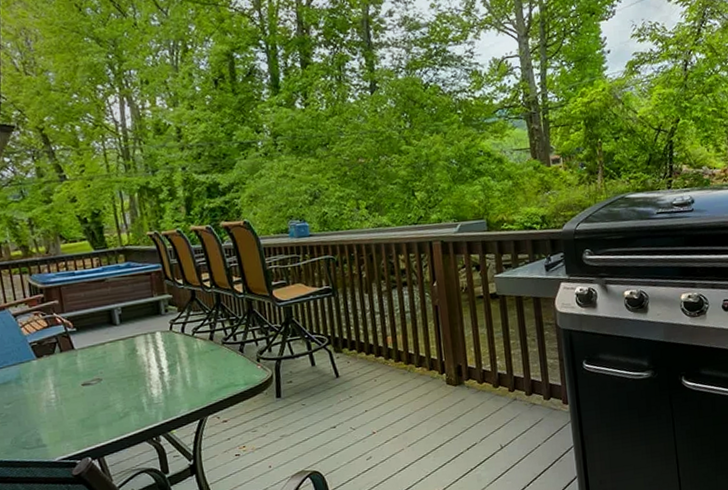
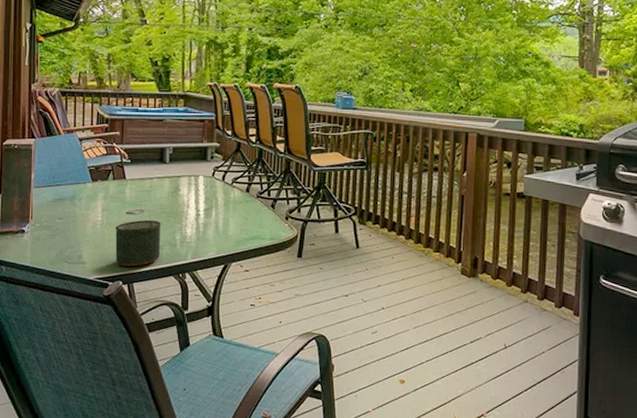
mug: none [72,386,128,441] -> present [115,219,161,267]

